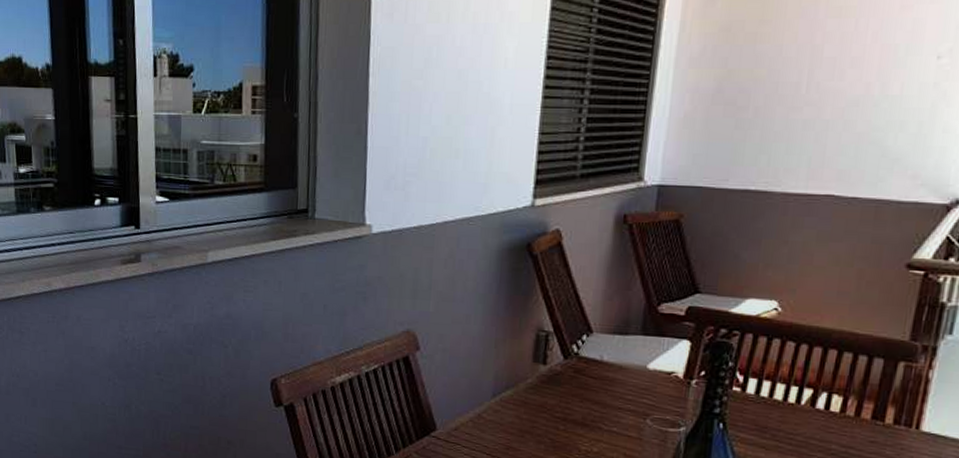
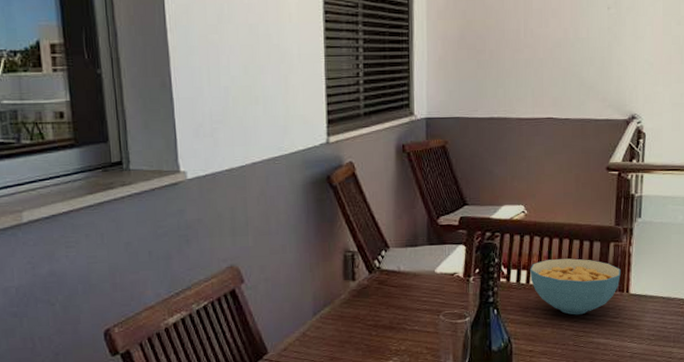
cereal bowl: none [775,372,911,448] -> present [530,258,621,315]

